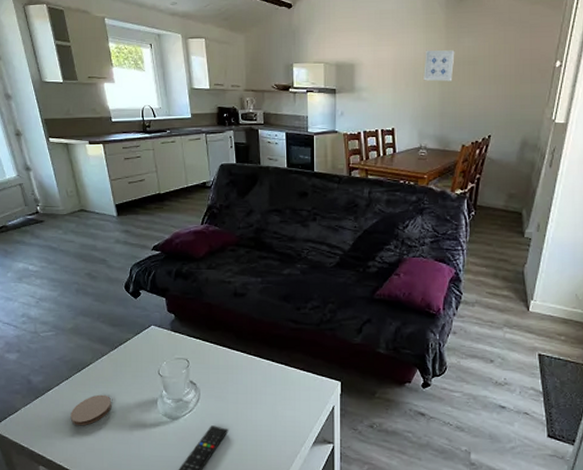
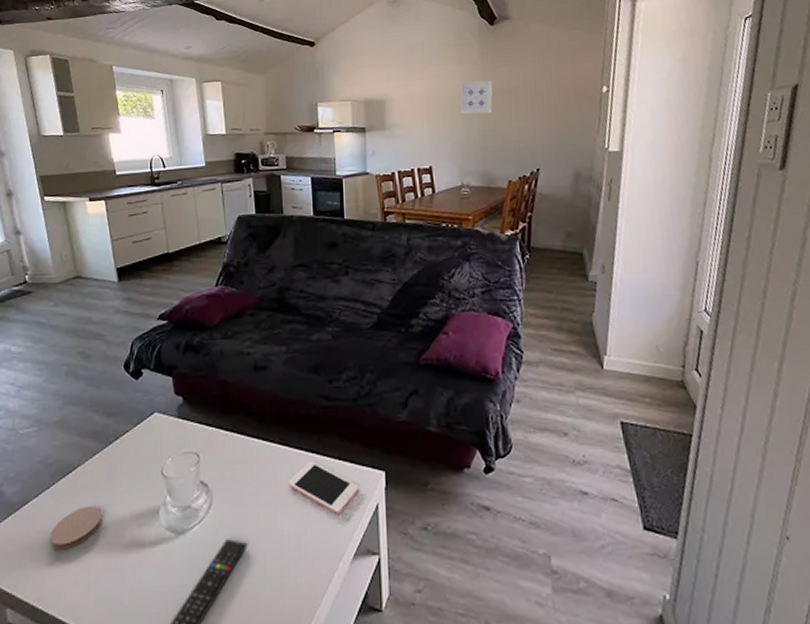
cell phone: none [262,371,320,412] -> present [289,461,360,515]

